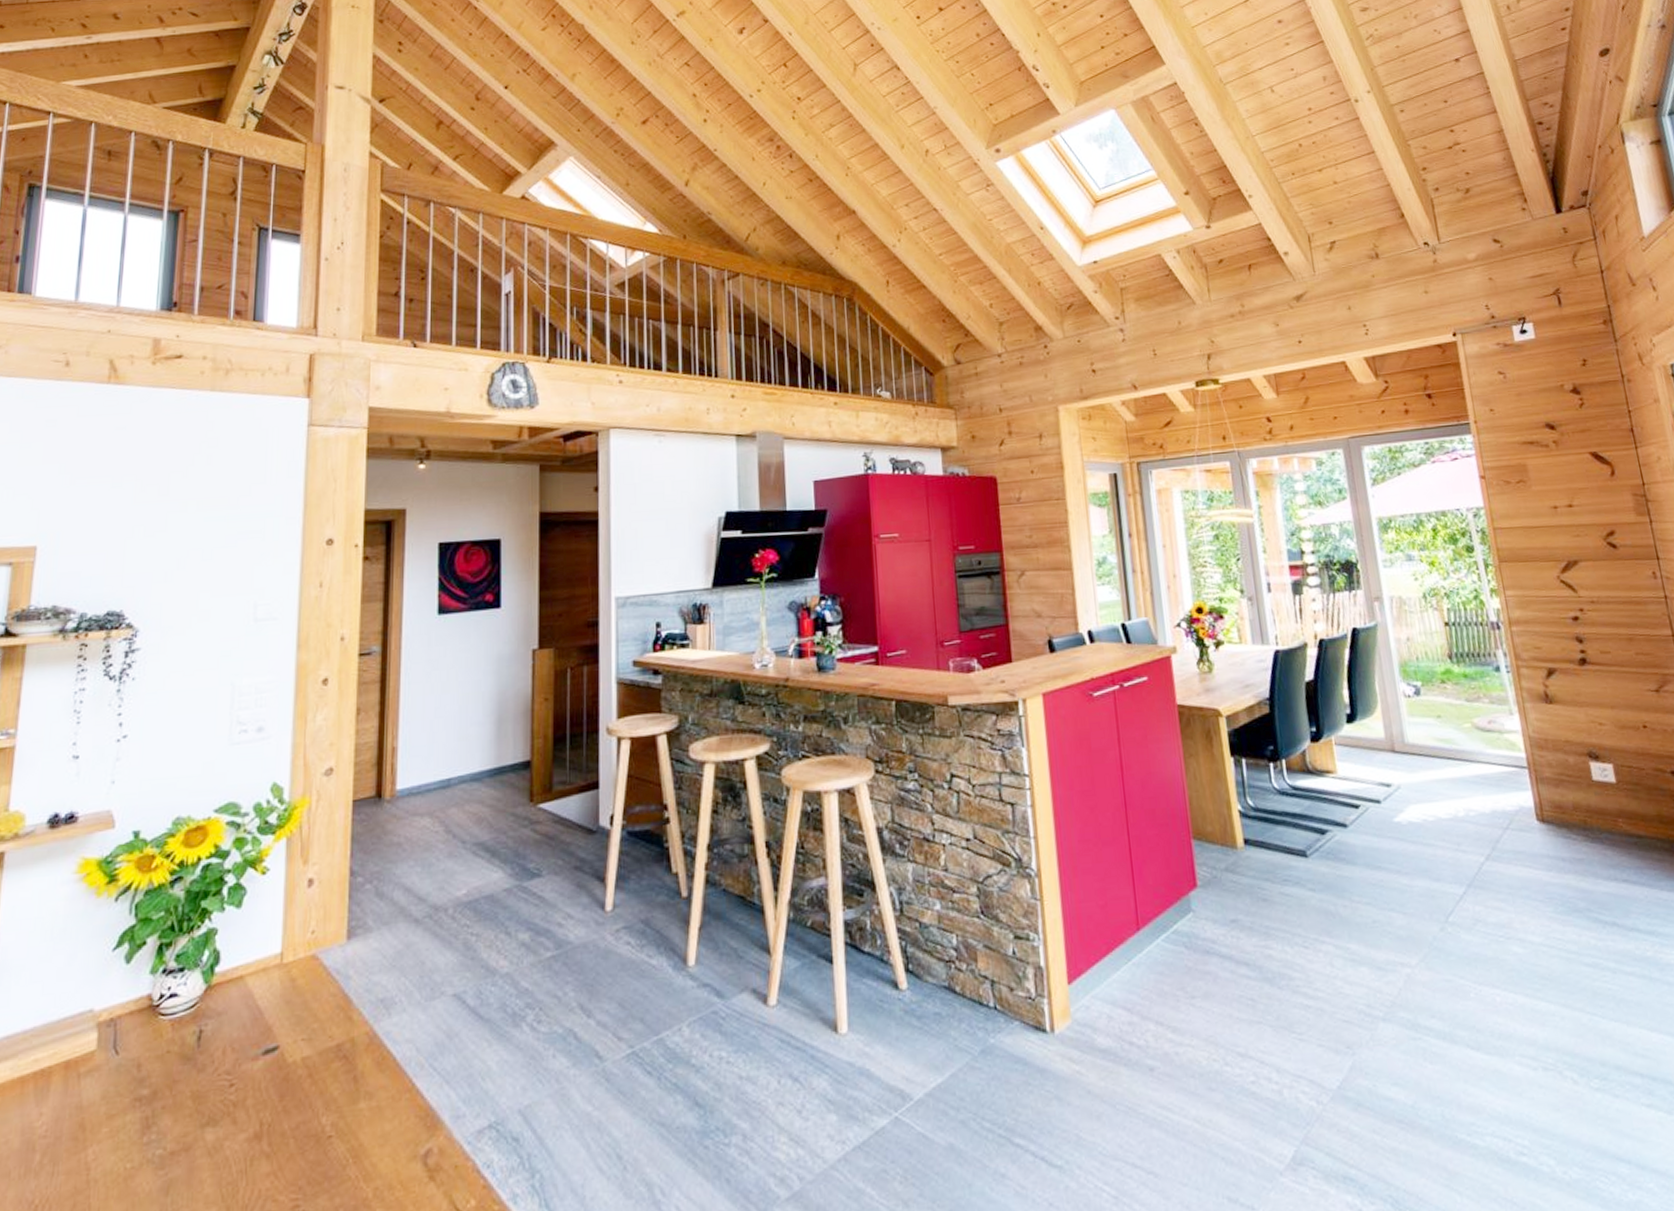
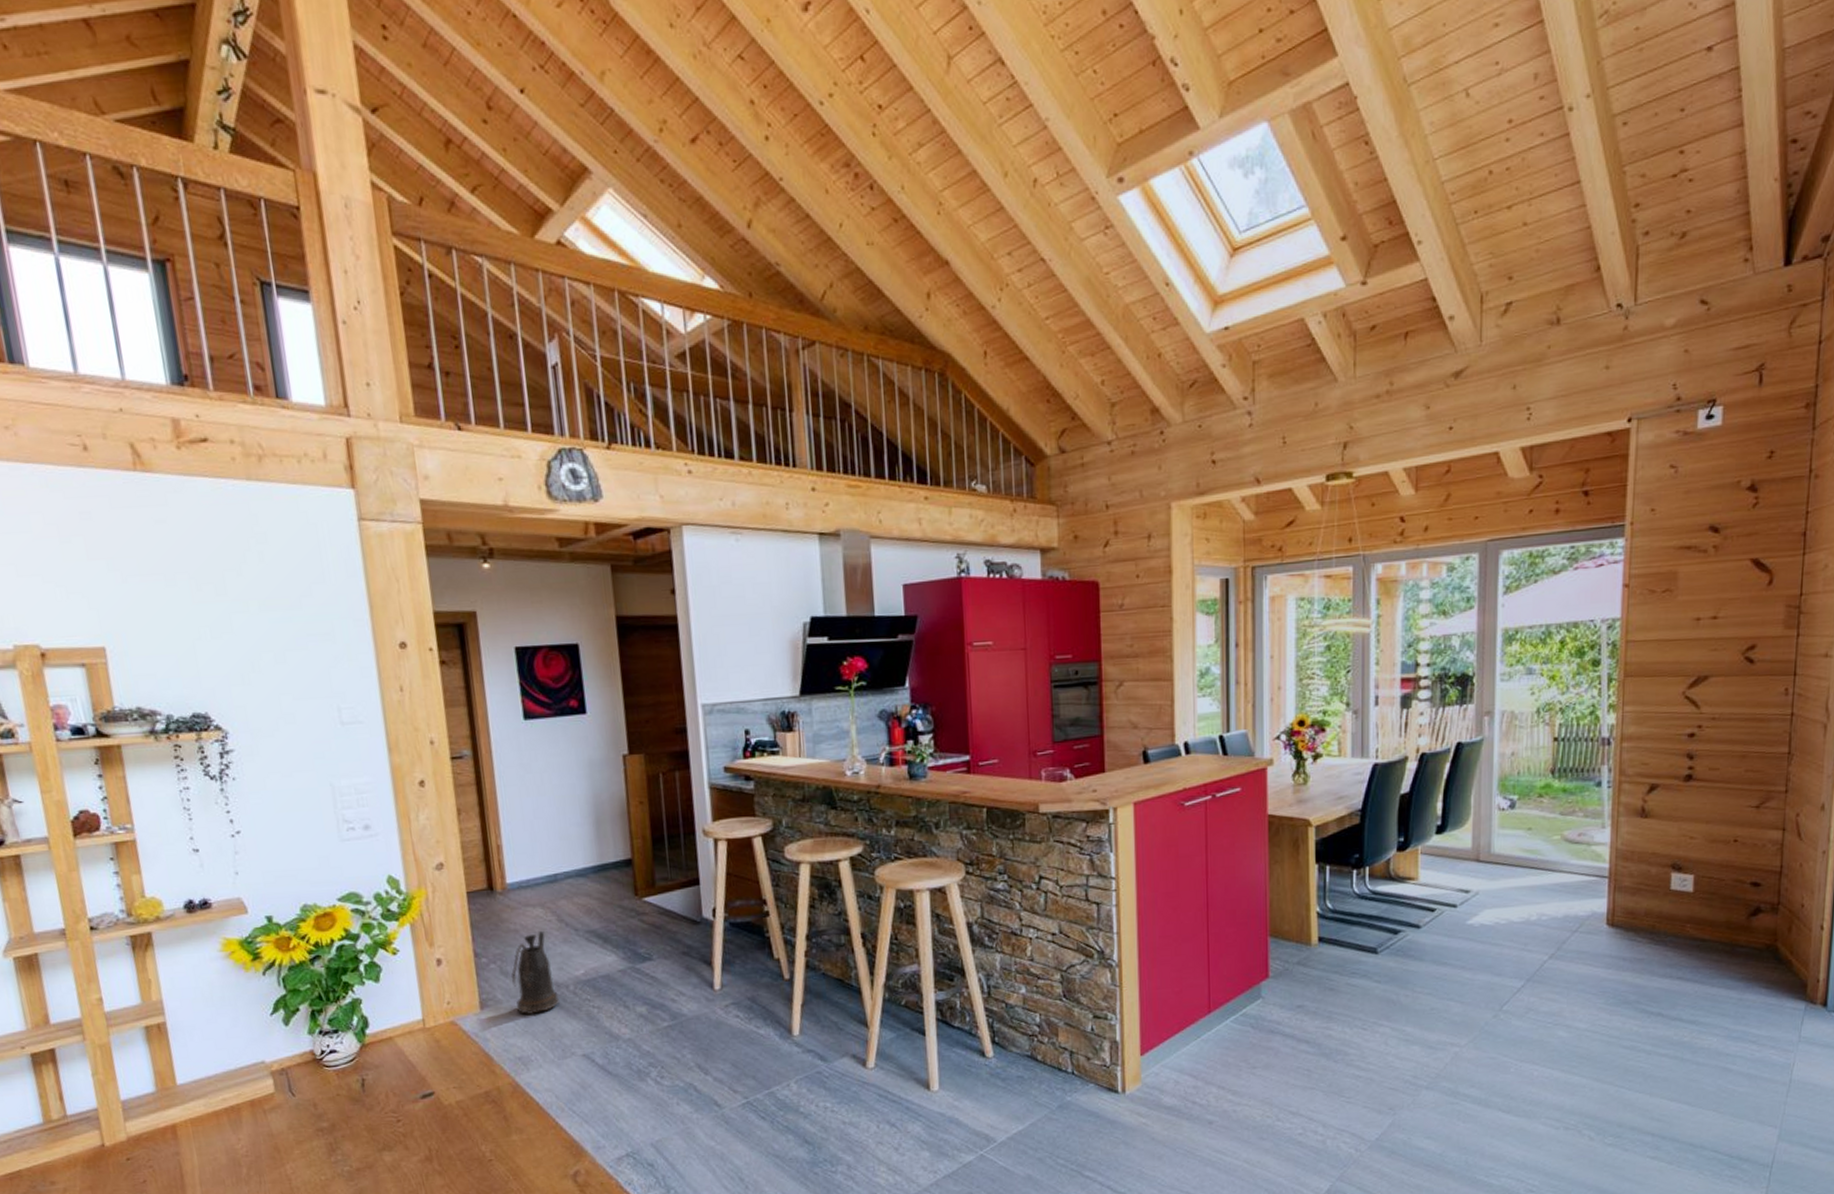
watering can: none [386,844,435,946] -> present [511,931,559,1016]

